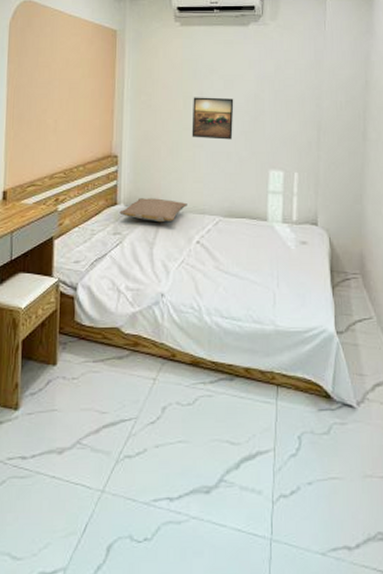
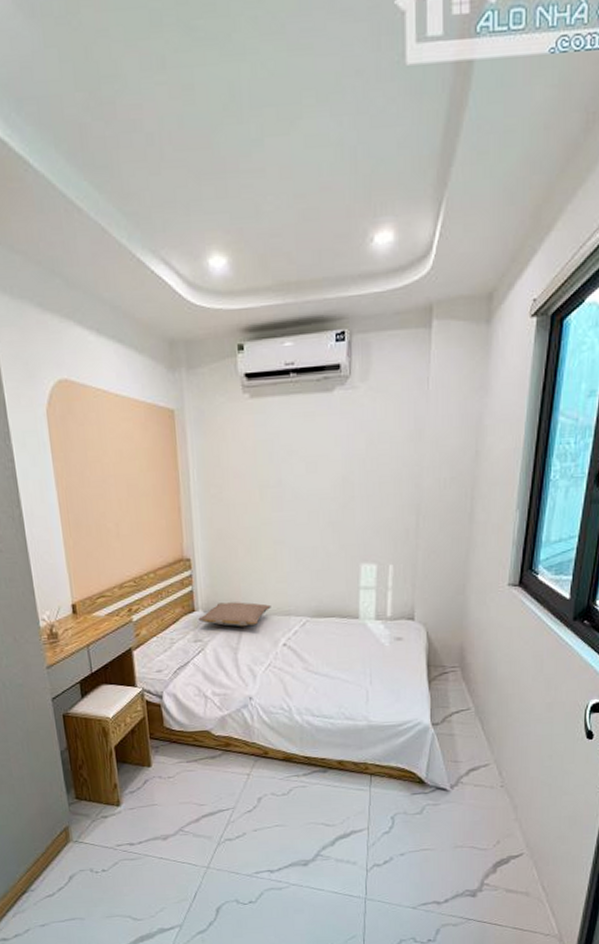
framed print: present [192,97,234,140] -> none [270,484,319,534]

